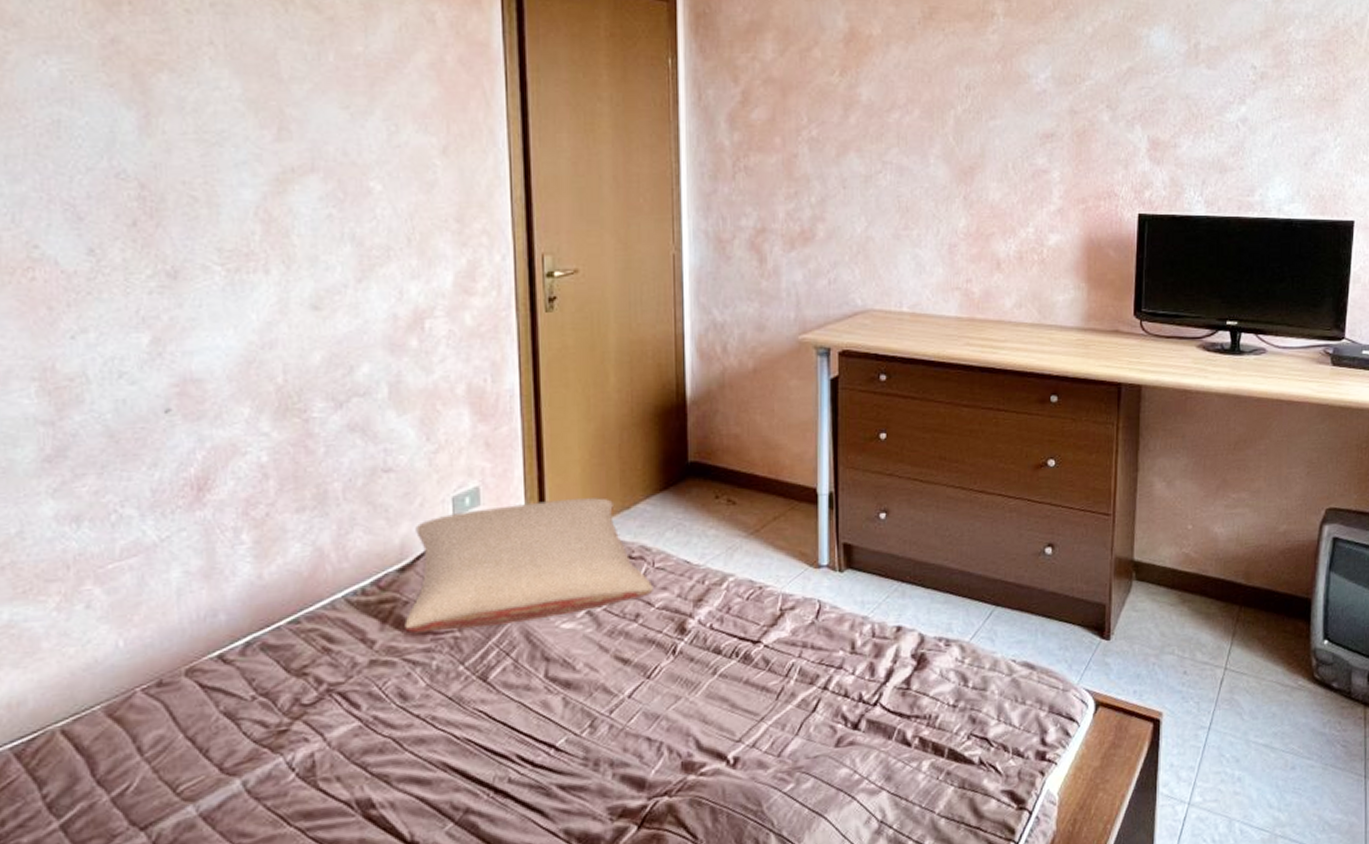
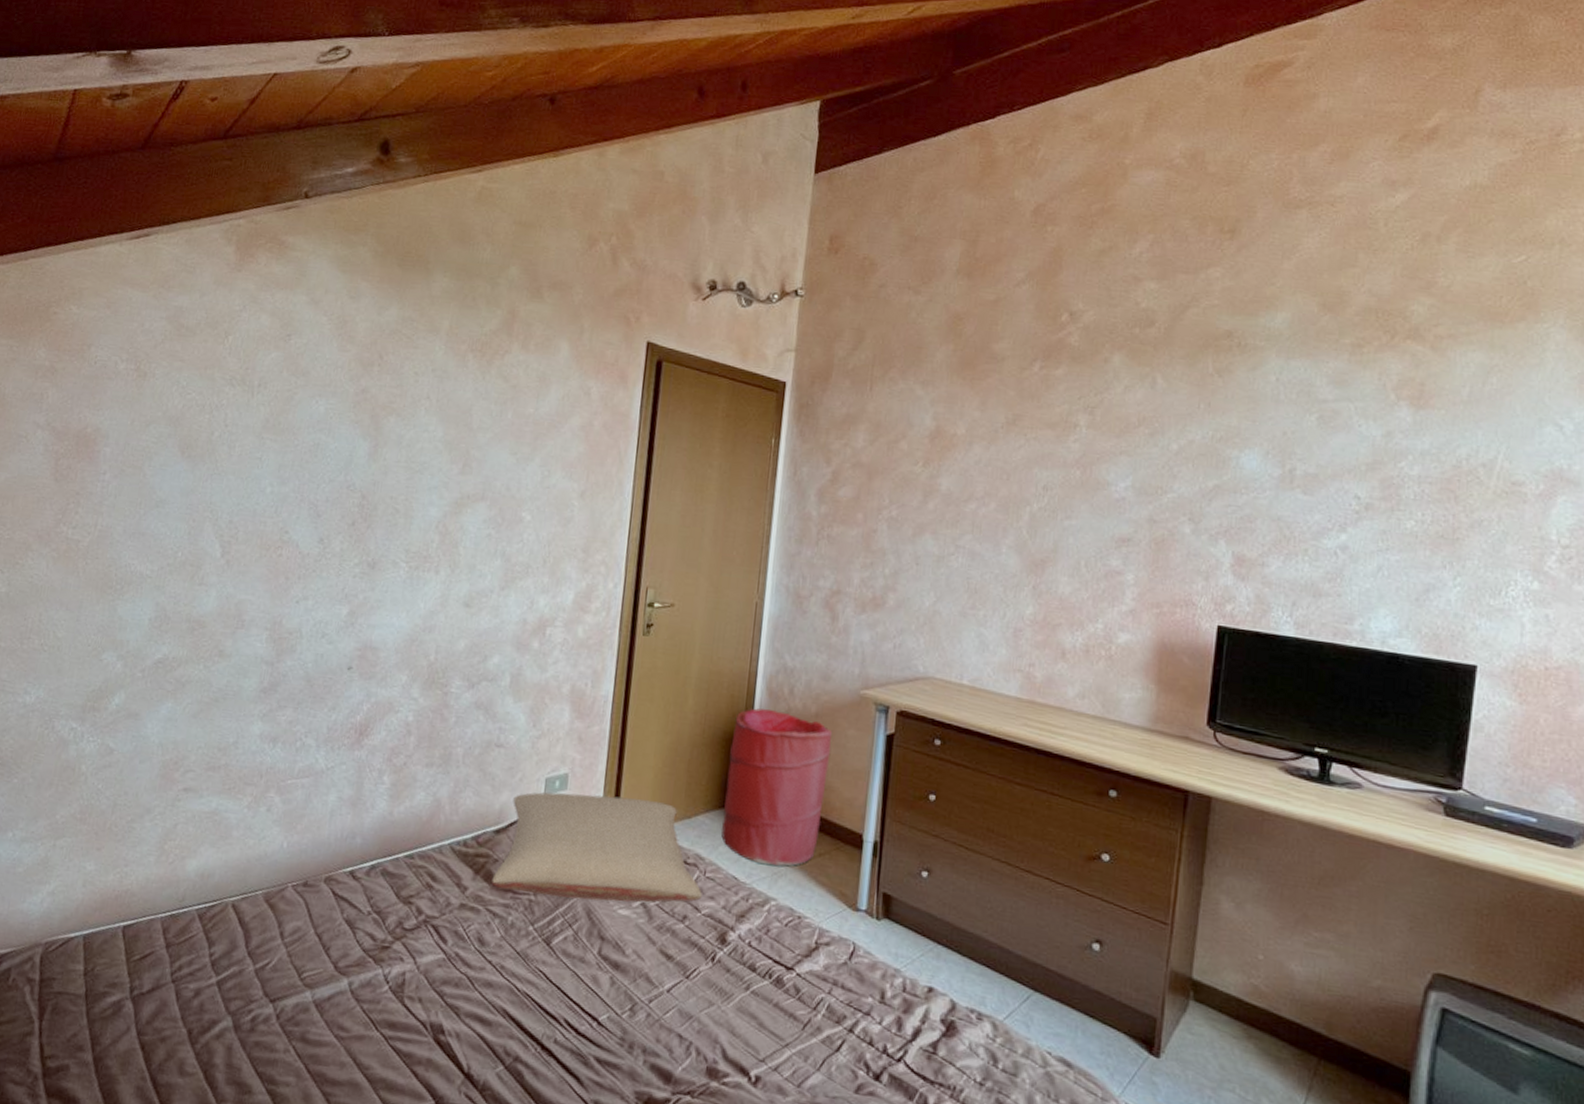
laundry hamper: none [665,373,775,542] -> present [721,708,833,867]

